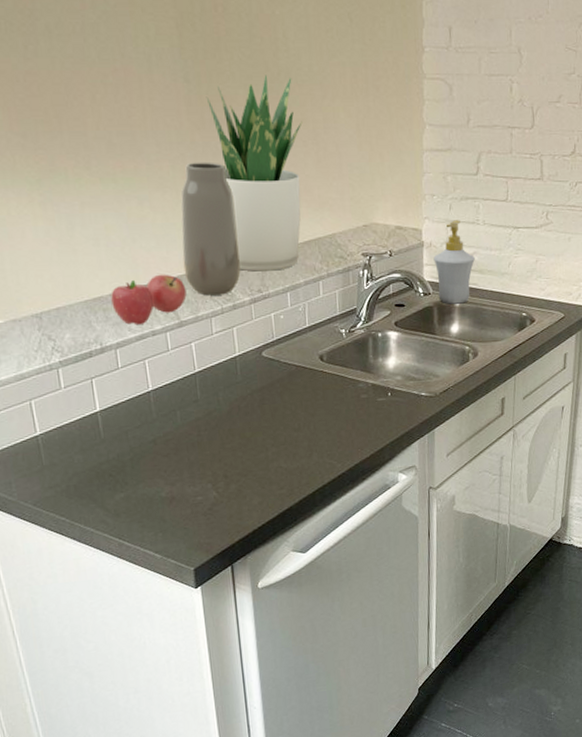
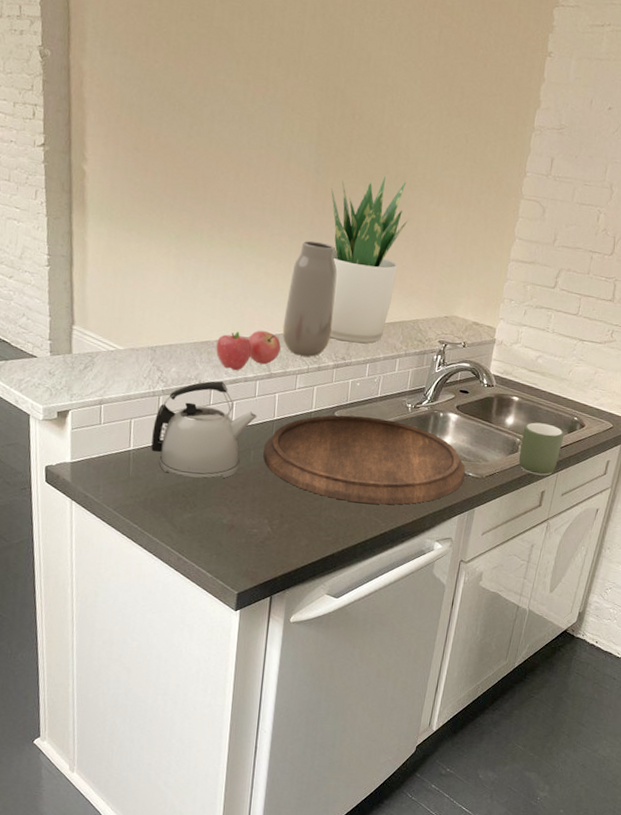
kettle: none [58,340,176,454] -> present [150,380,258,478]
cutting board: none [190,350,417,448] -> present [263,415,465,505]
soap bottle: present [433,220,475,305] -> none [500,324,539,400]
mug: none [470,325,515,382] -> present [519,422,565,476]

